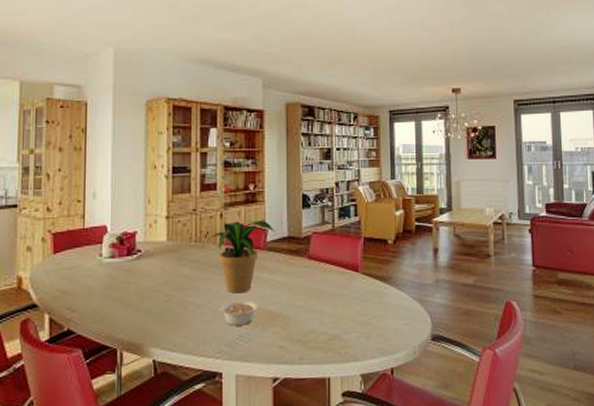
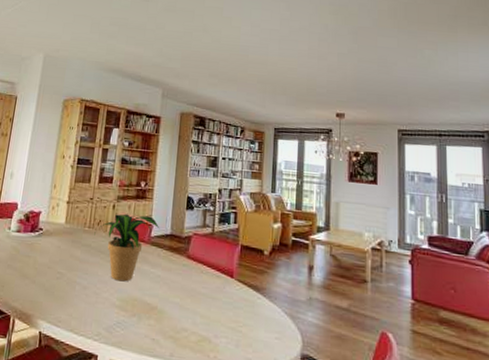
legume: present [221,300,259,326] -> none [104,287,138,313]

